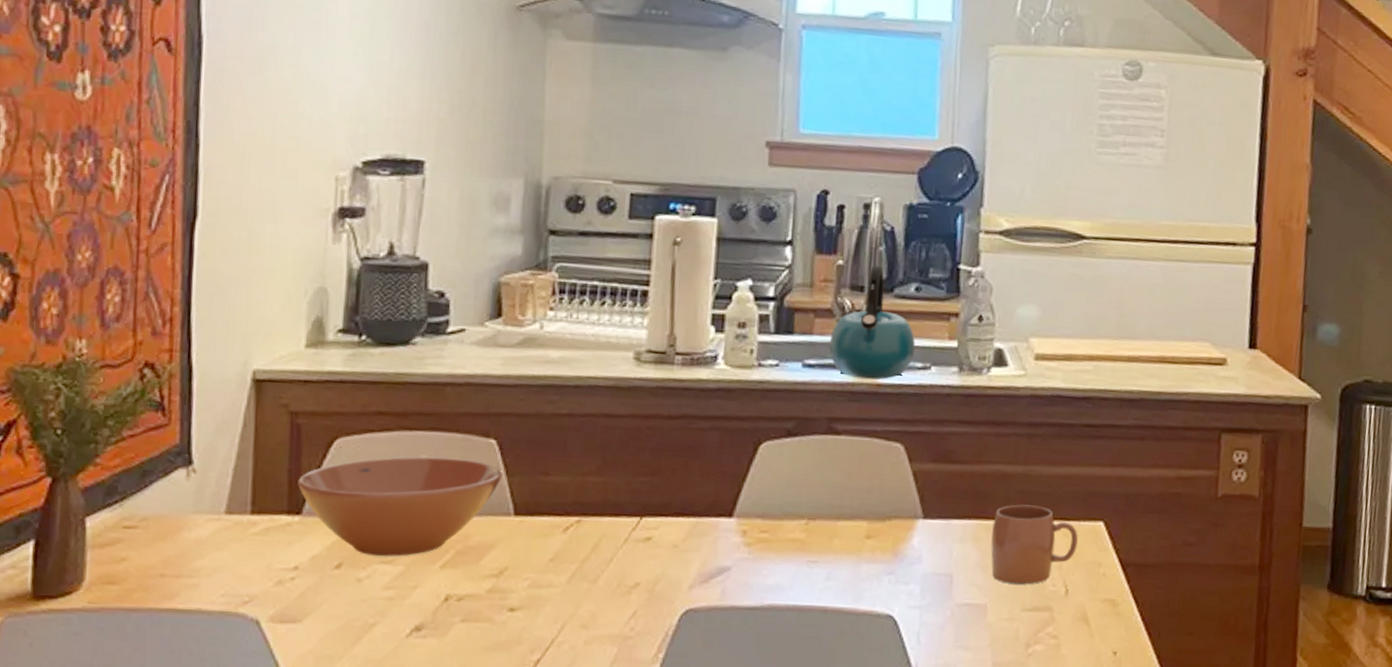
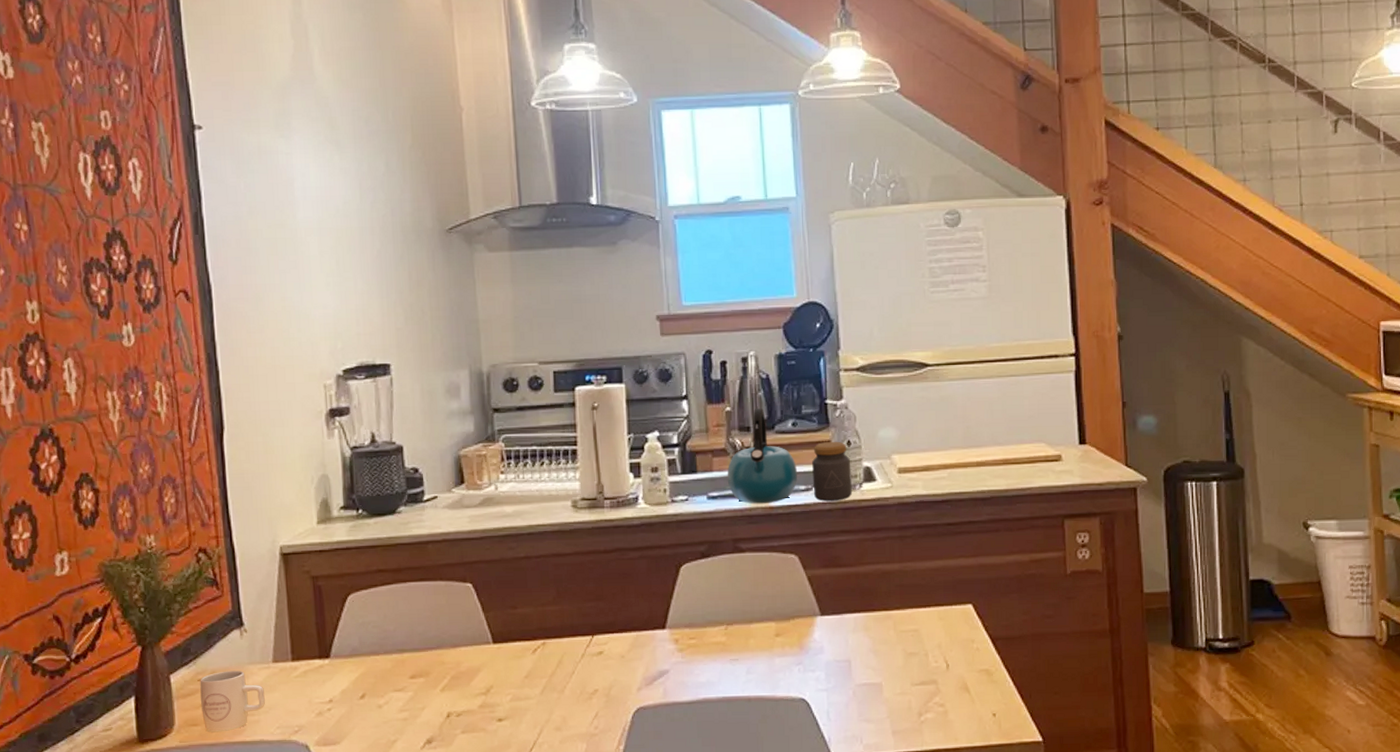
mug: none [122,518,210,595] -> present [200,670,266,733]
bowl: present [298,457,502,556] -> none [324,601,480,686]
jar: none [931,313,981,386] -> present [812,441,853,502]
mug: present [990,504,1078,585] -> none [878,596,952,664]

